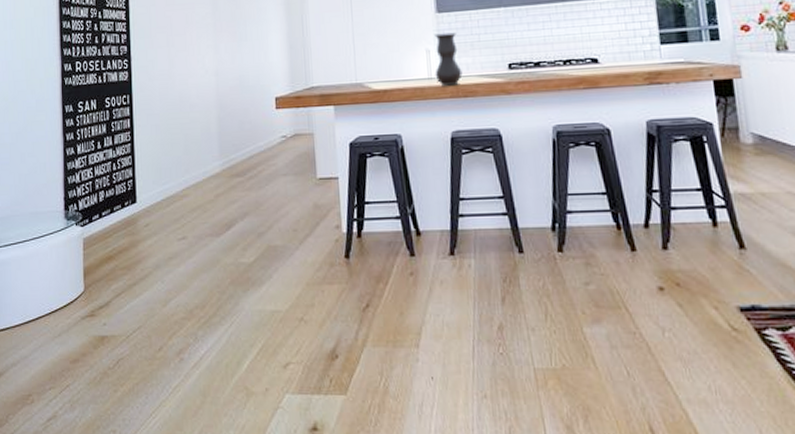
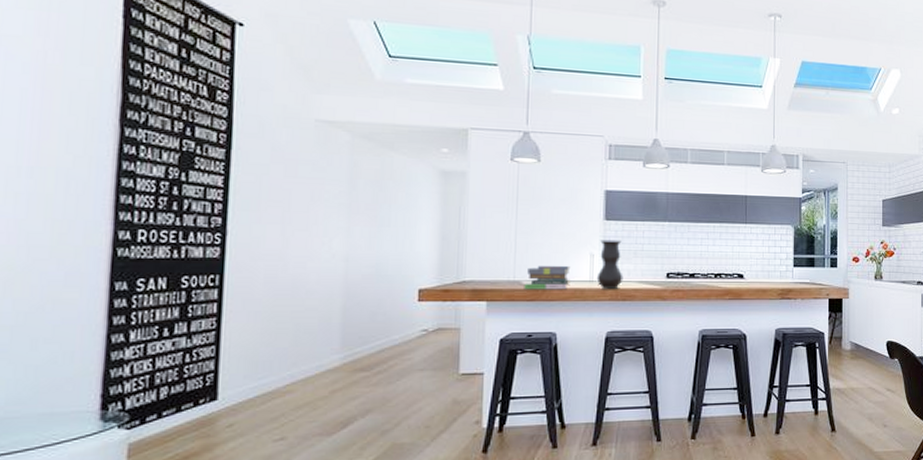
books: none [366,63,410,92] -> present [524,265,571,290]

